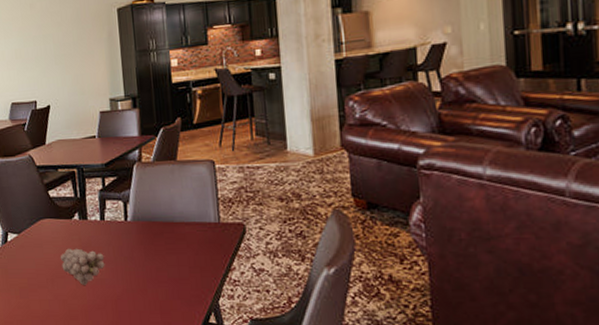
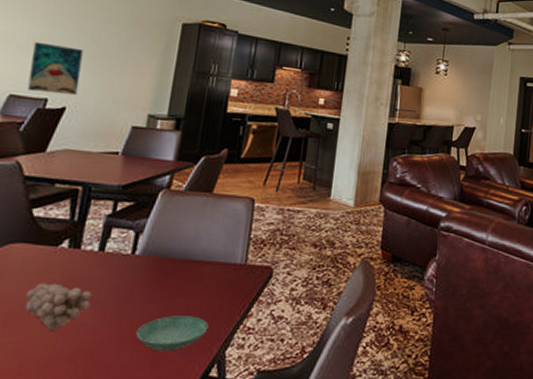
wall art: none [16,53,55,97] -> present [27,41,83,96]
saucer: none [143,271,200,301] -> present [135,316,209,351]

